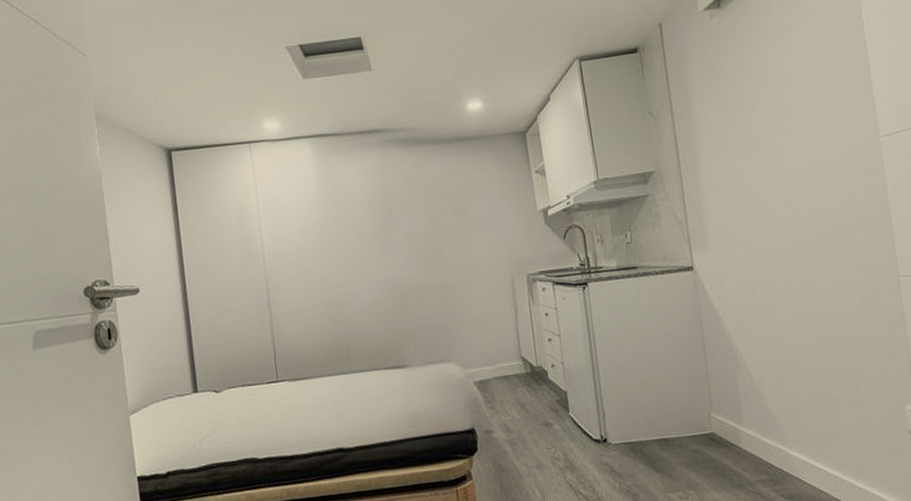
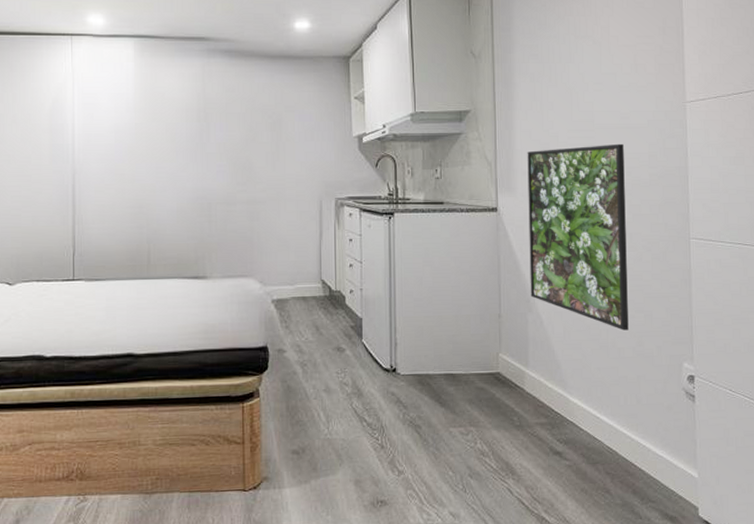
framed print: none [718,187,844,378] -> present [527,143,629,331]

